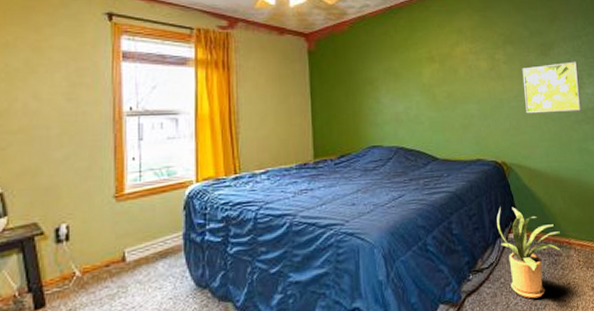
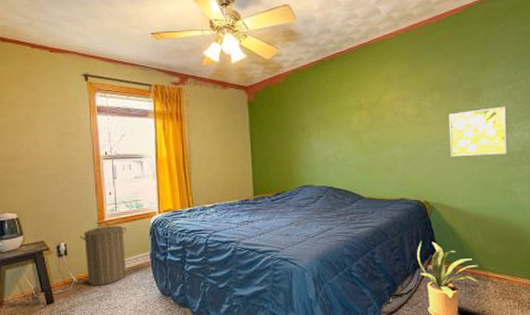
laundry hamper: none [87,195,153,281] -> present [79,222,127,286]

